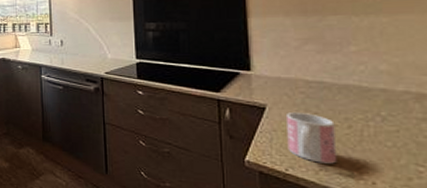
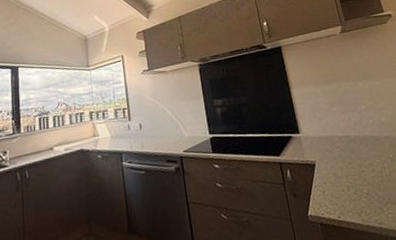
mug: present [287,111,337,164] -> none [330,164,371,206]

